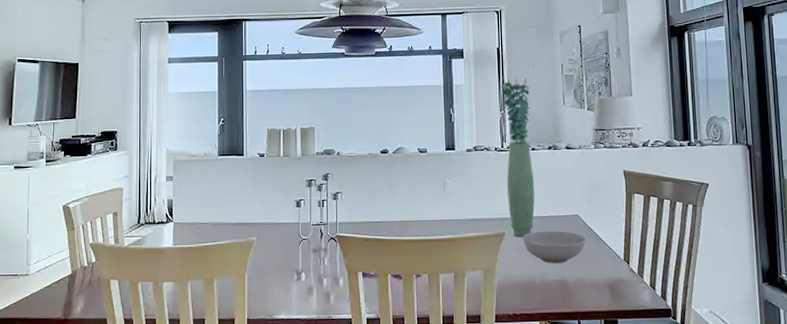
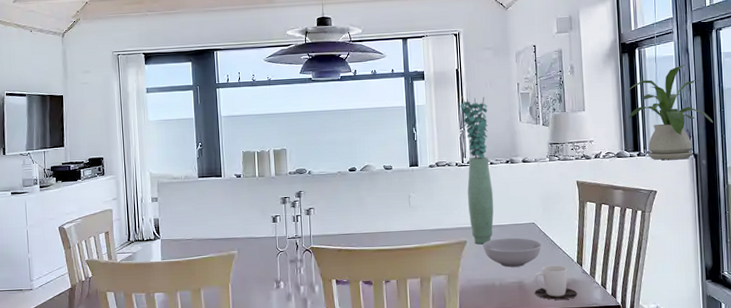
cup: none [577,262,624,301] -> present [534,265,578,300]
house plant: none [676,50,767,151] -> present [627,65,713,160]

